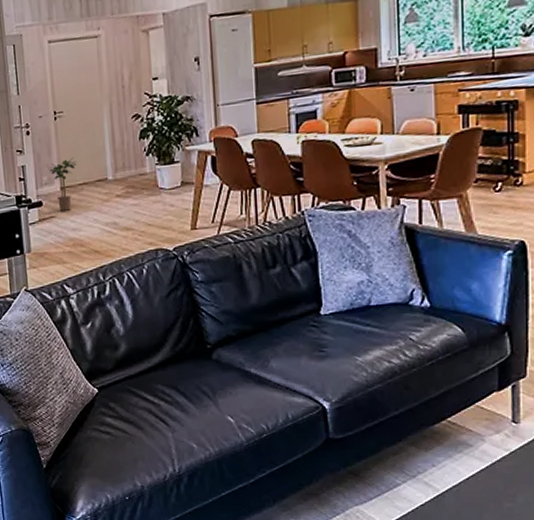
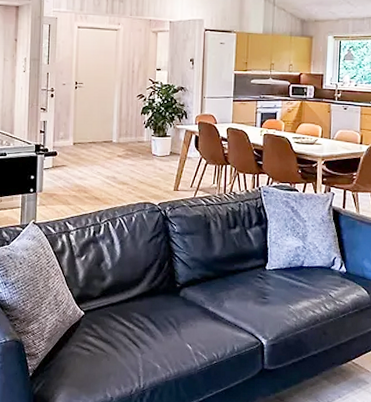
potted plant: present [48,157,77,211] -> none [65,120,89,162]

